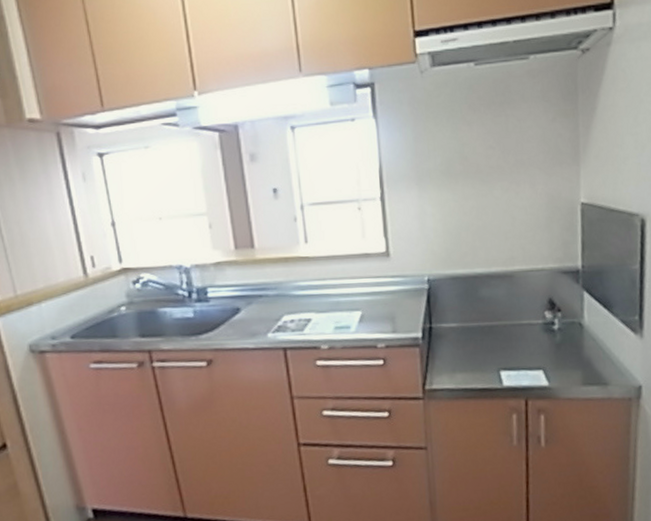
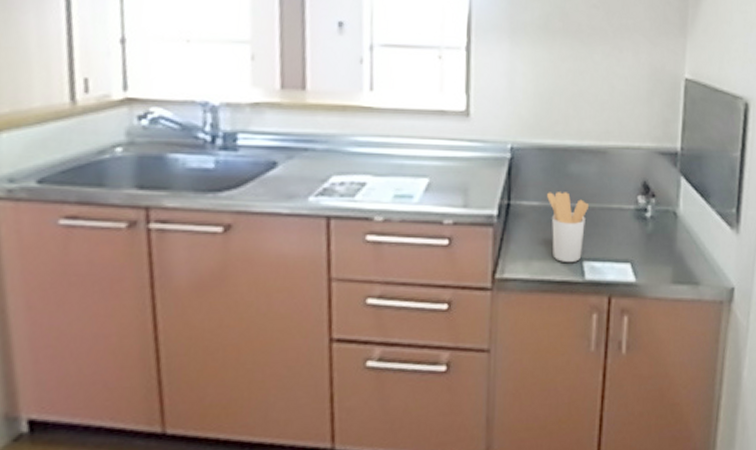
utensil holder: none [463,313,502,373] -> present [547,192,590,262]

